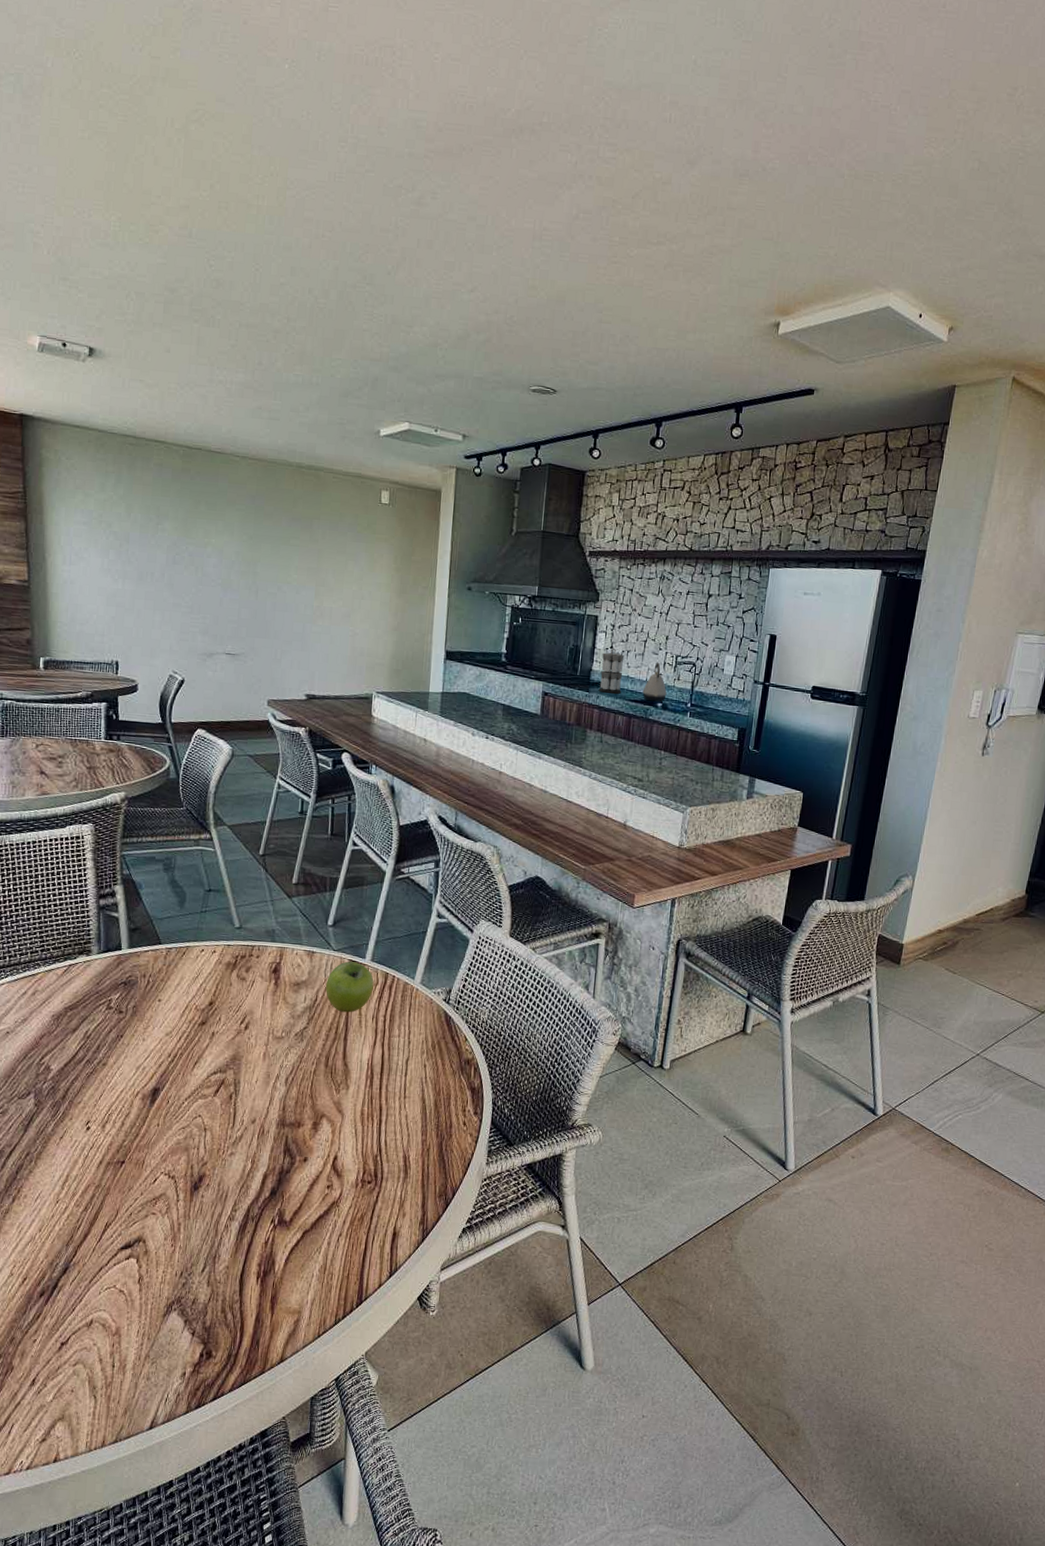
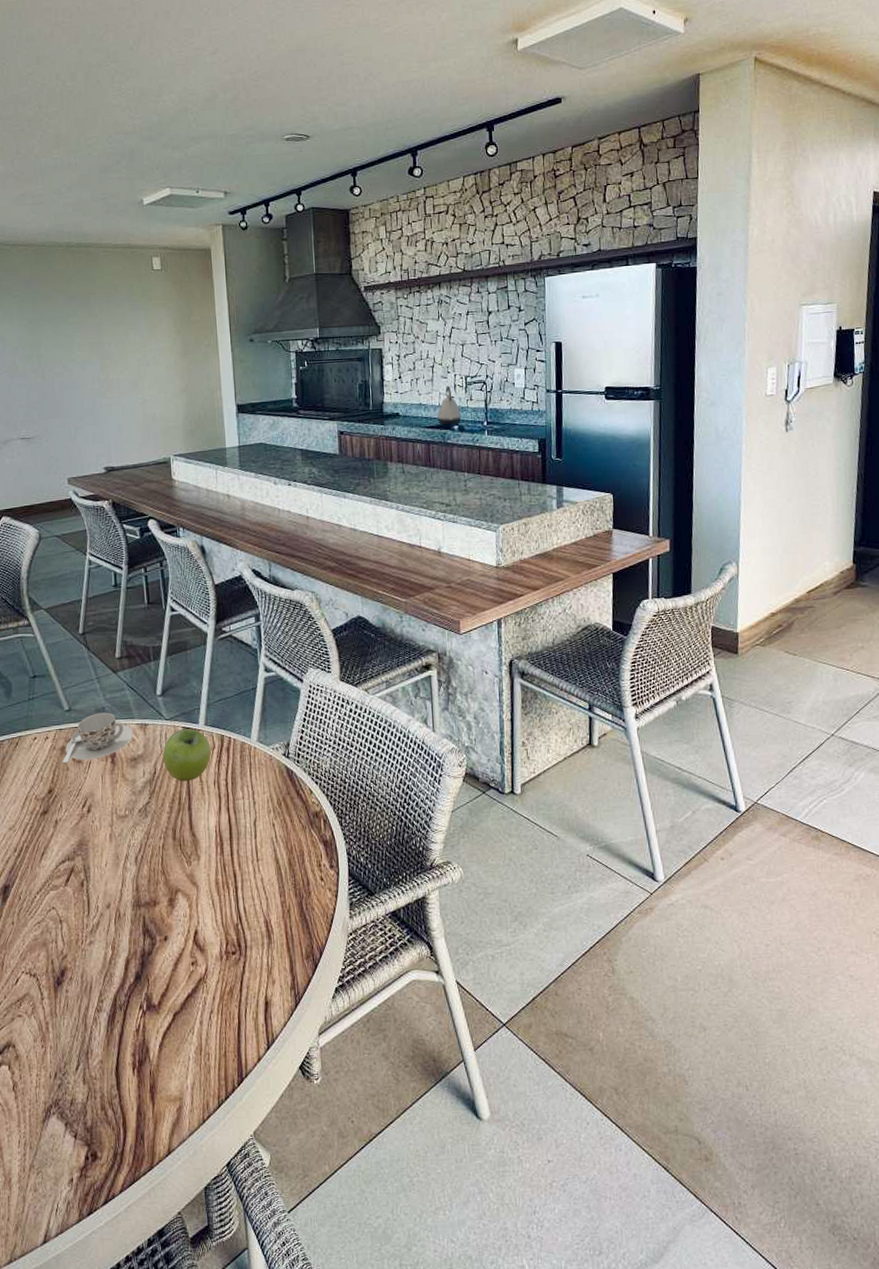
teacup: none [226,934,300,979] -> present [62,712,133,764]
spice rack: present [598,648,625,695] -> none [392,377,416,424]

